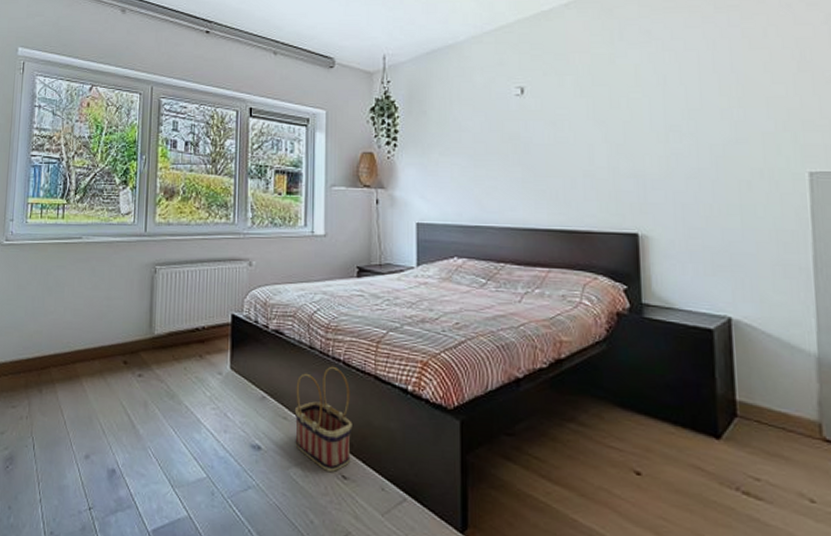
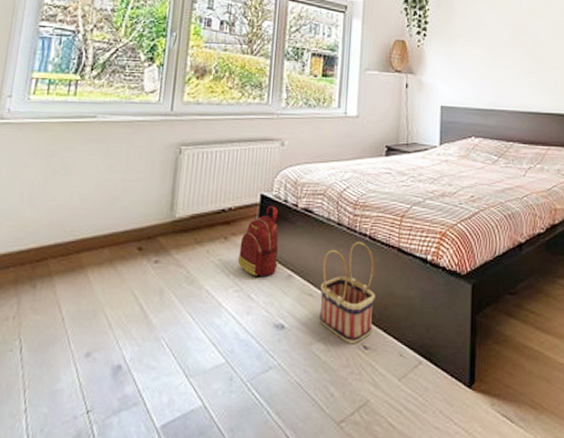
backpack: none [214,326,252,397] -> present [238,206,279,278]

